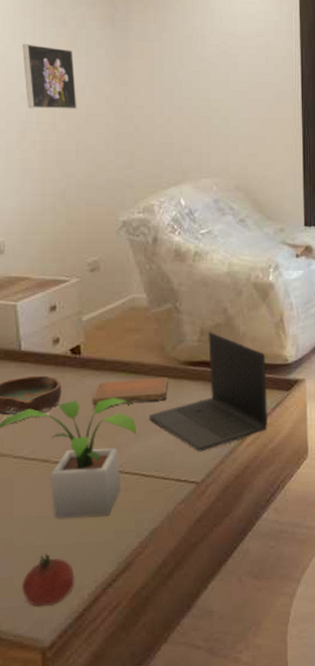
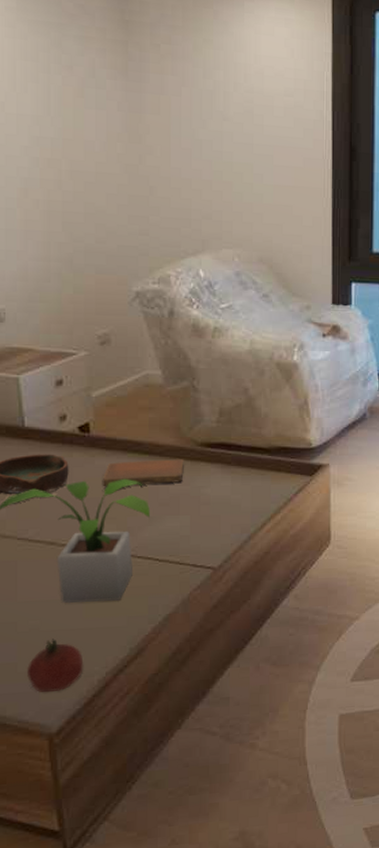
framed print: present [22,43,77,109] -> none [23,90,86,167]
laptop: present [148,332,269,452] -> none [163,413,290,537]

